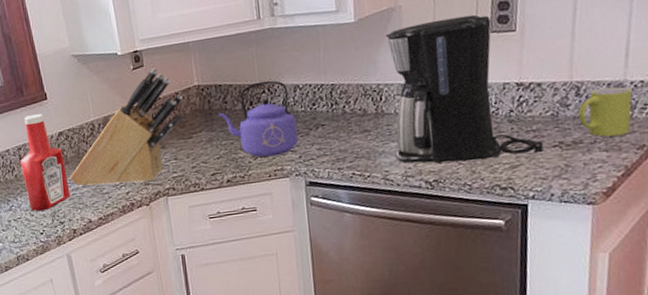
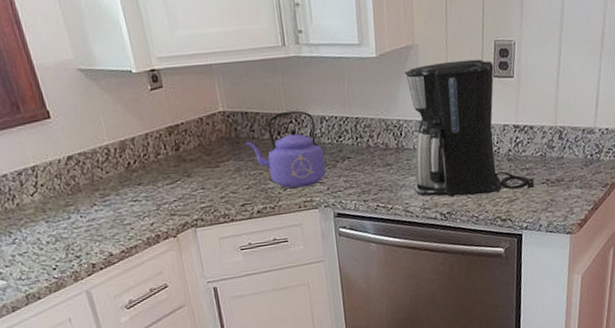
ketchup bottle: present [20,114,71,212] -> none [22,134,86,245]
knife block: present [70,68,184,186] -> none [84,89,209,217]
mug: present [578,86,633,137] -> none [560,133,600,176]

